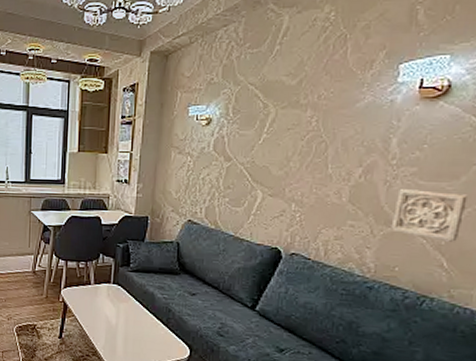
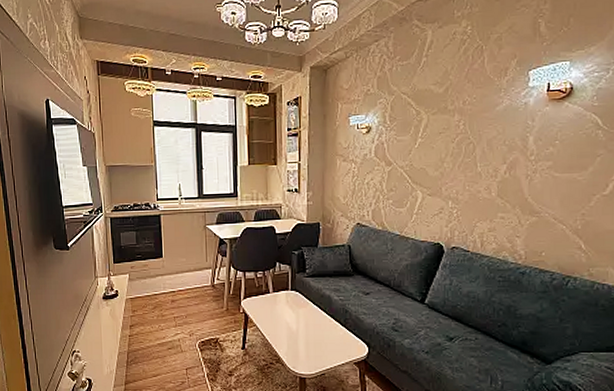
wall ornament: present [390,189,468,242] -> none [535,181,595,226]

